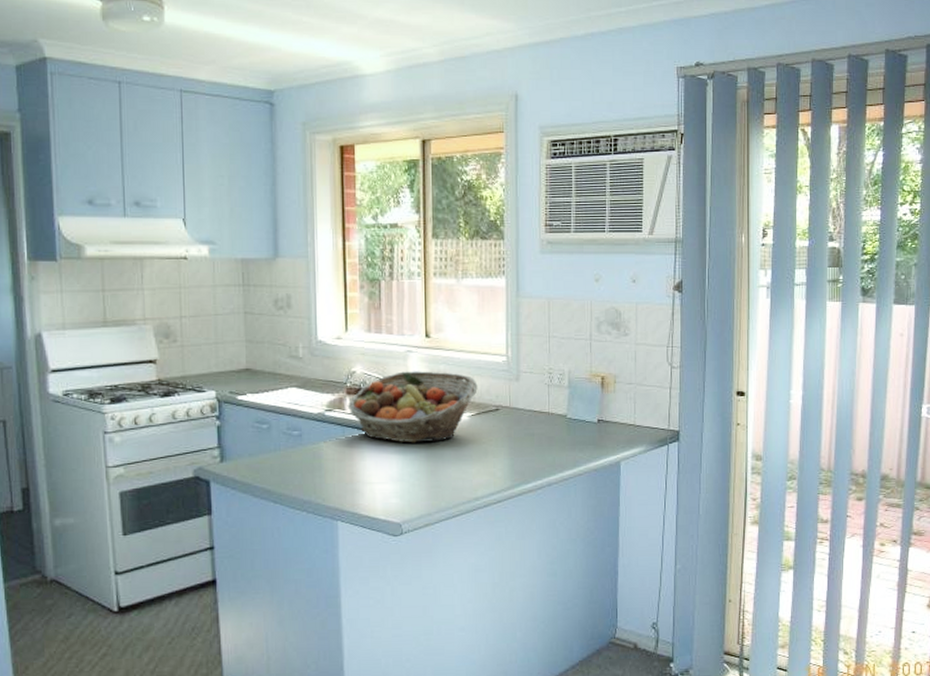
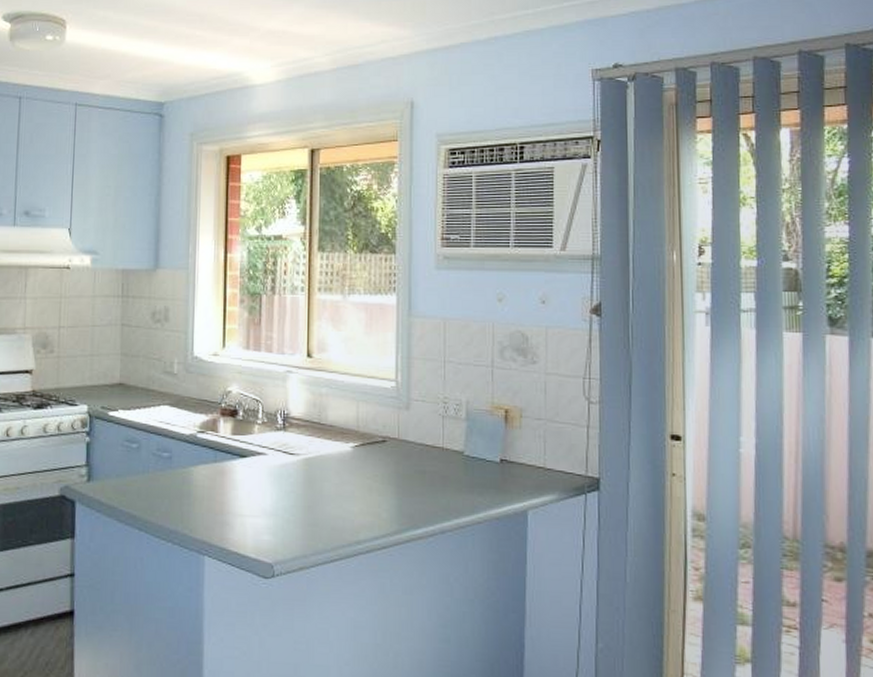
fruit basket: present [347,371,478,443] -> none [220,393,363,474]

